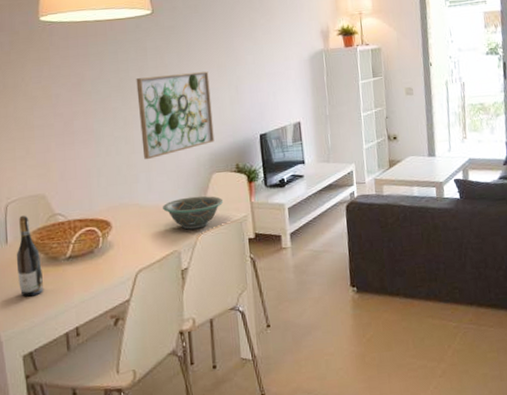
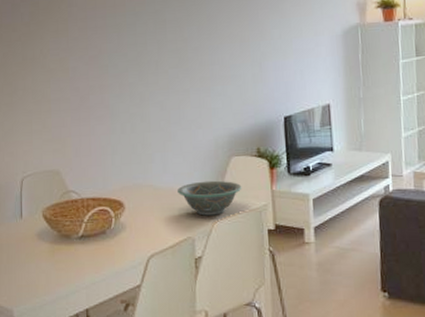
wine bottle: present [16,215,43,297] -> none [30,190,55,274]
wall art: present [136,70,215,160] -> none [154,45,235,139]

